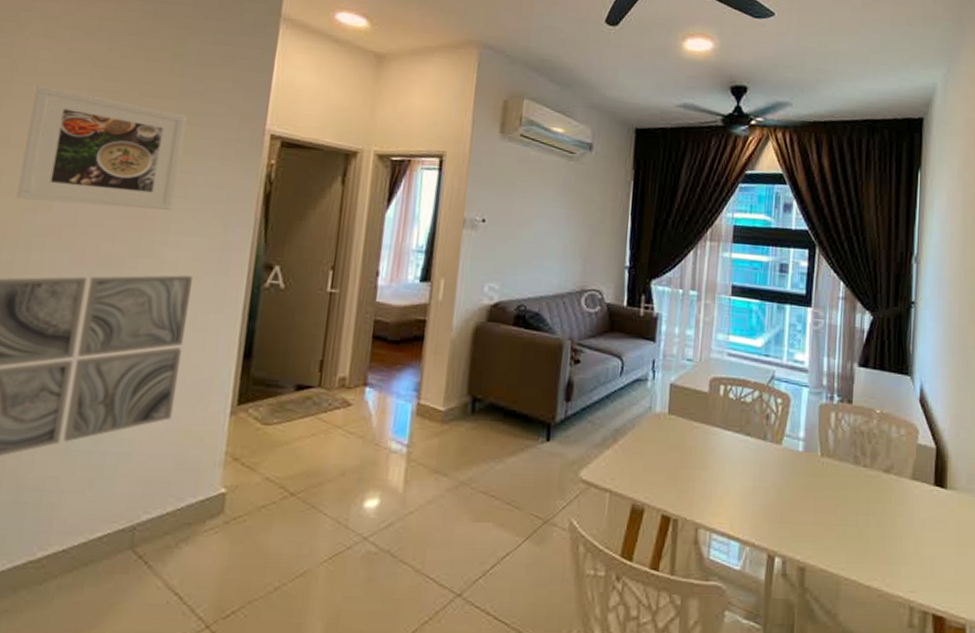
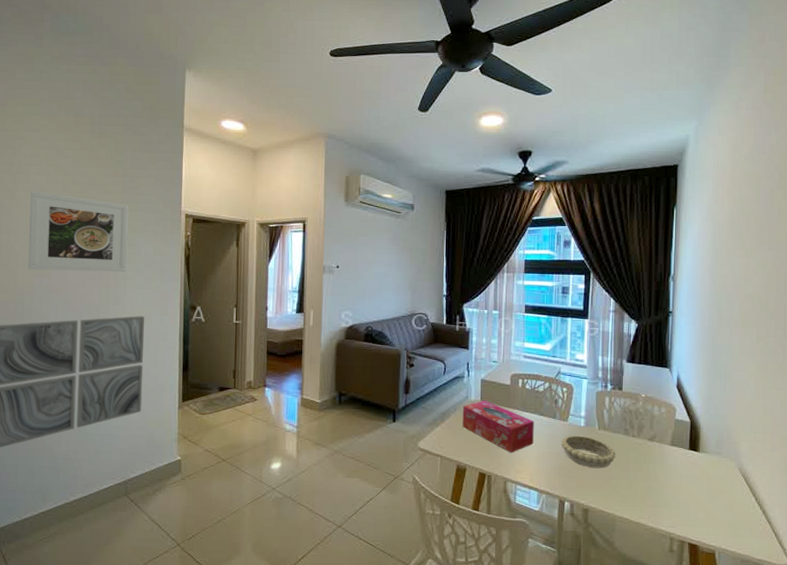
tissue box: none [642,412,738,488] -> present [462,400,534,453]
decorative bowl: none [772,463,843,511] -> present [561,435,616,469]

